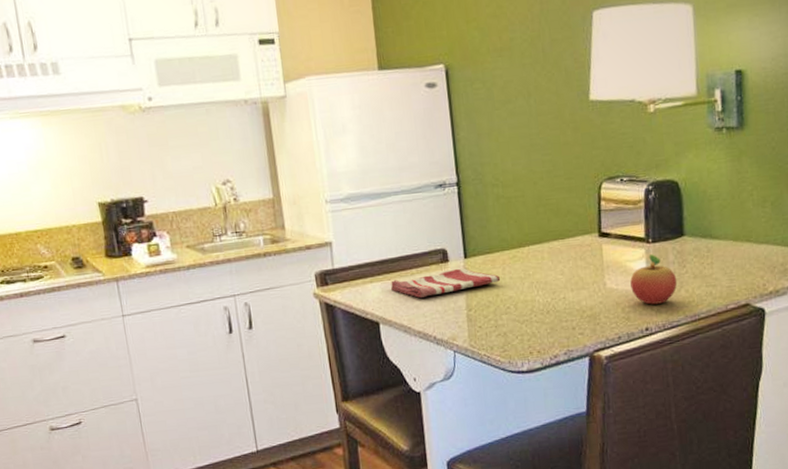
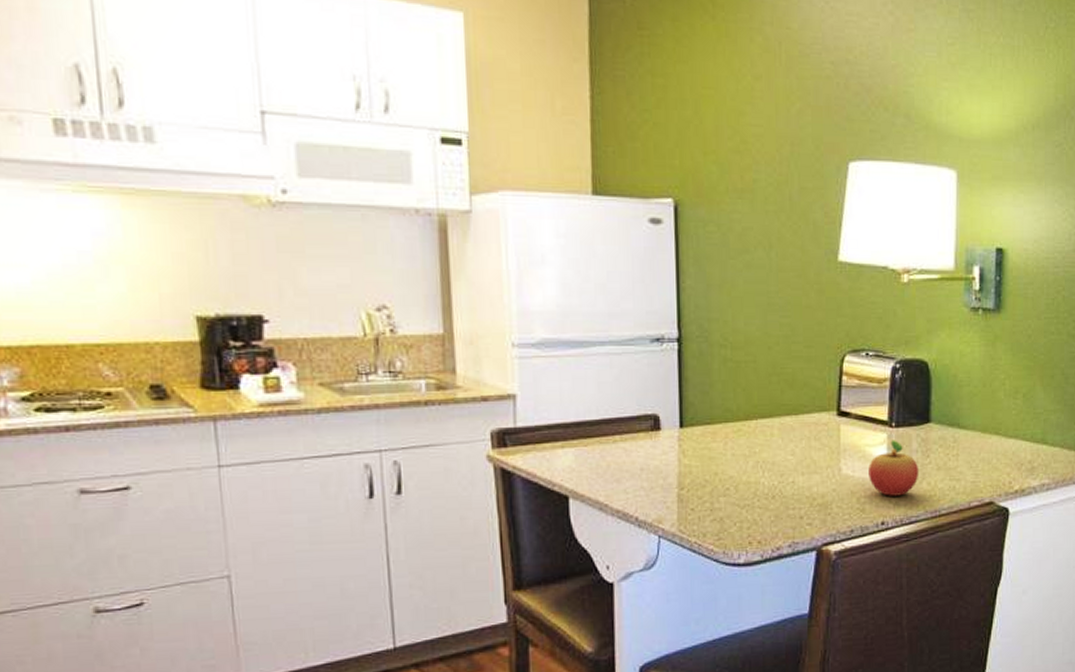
dish towel: present [391,268,501,298] -> none [587,438,721,470]

